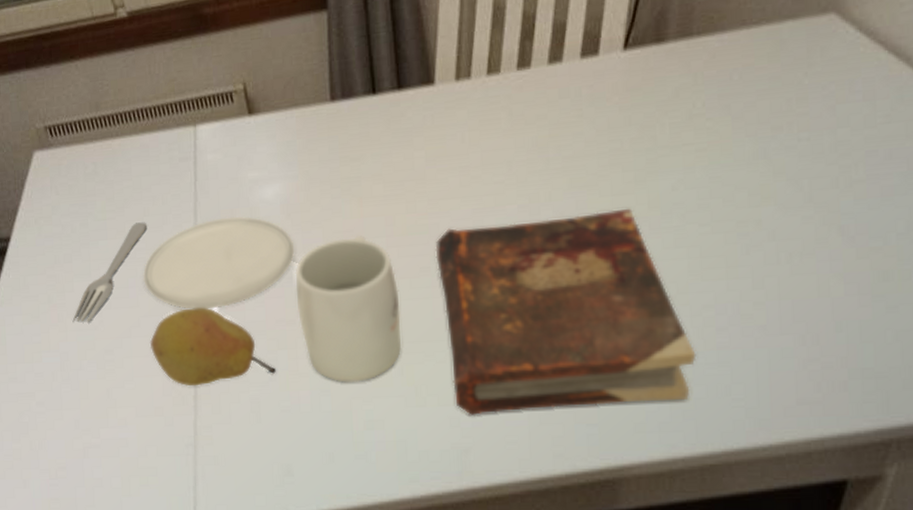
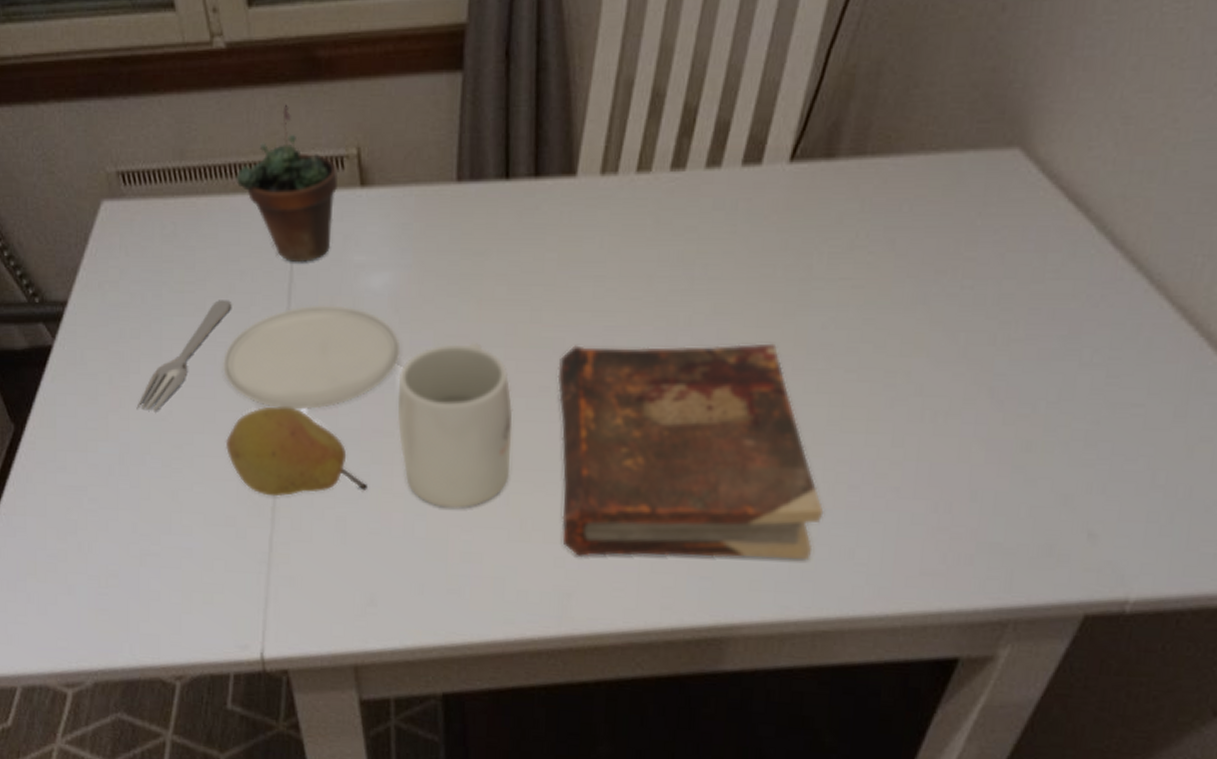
succulent plant: none [143,55,230,184] -> present [236,104,339,262]

